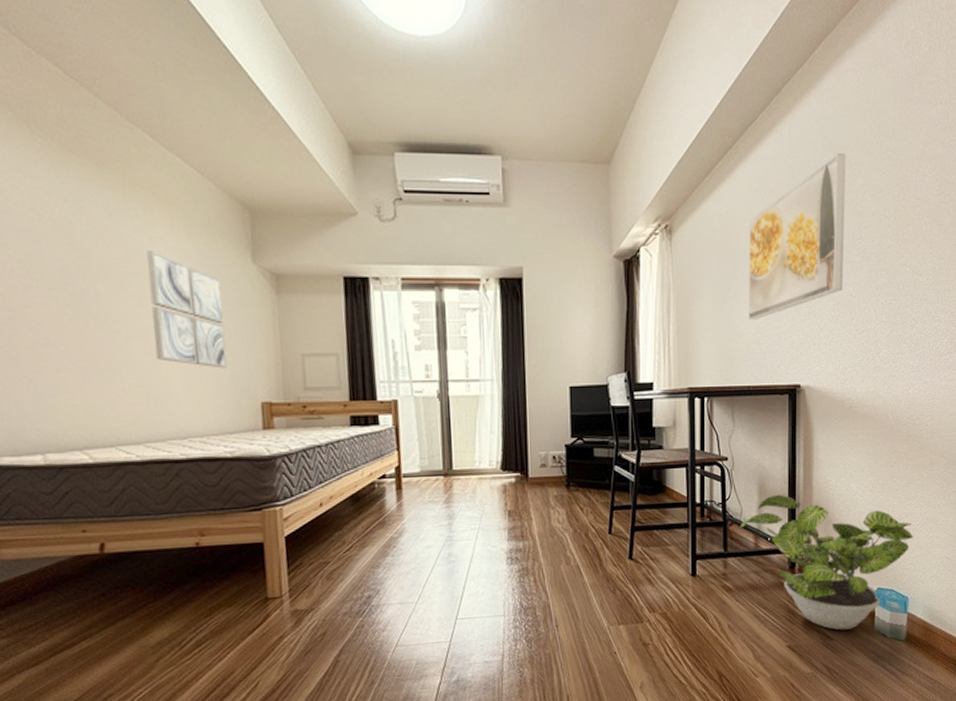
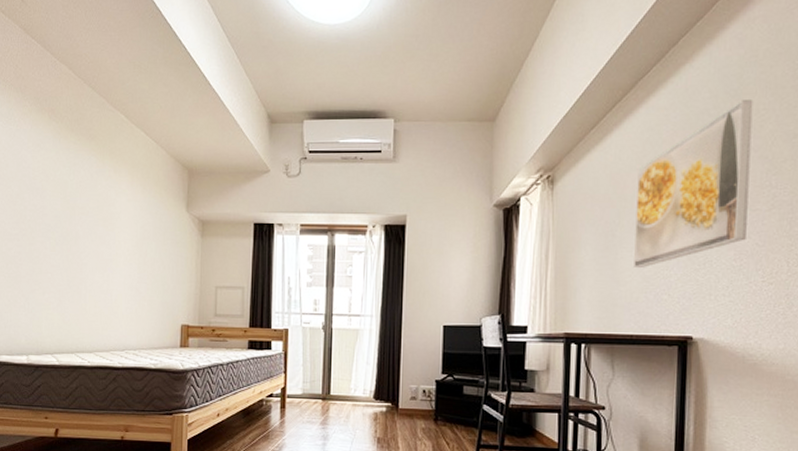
wall art: present [147,251,227,369] -> none [110,203,162,296]

